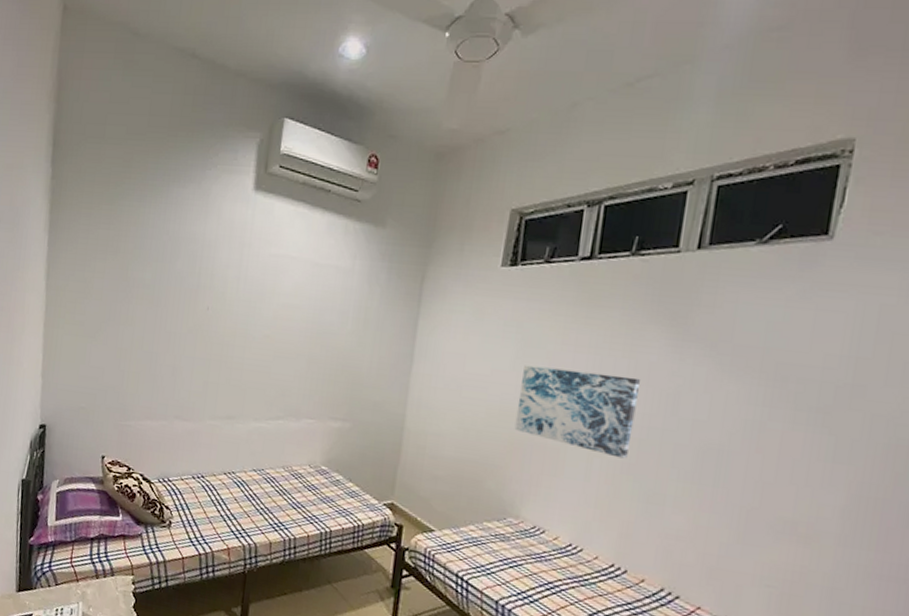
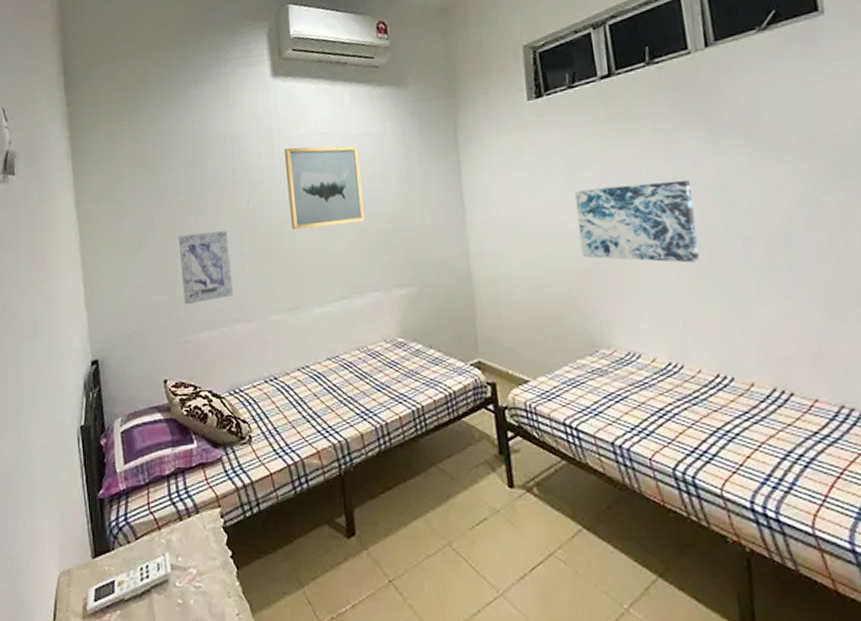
wall art: none [132,327,183,395] -> present [178,230,233,305]
wall art: none [243,264,323,351] -> present [284,146,365,230]

